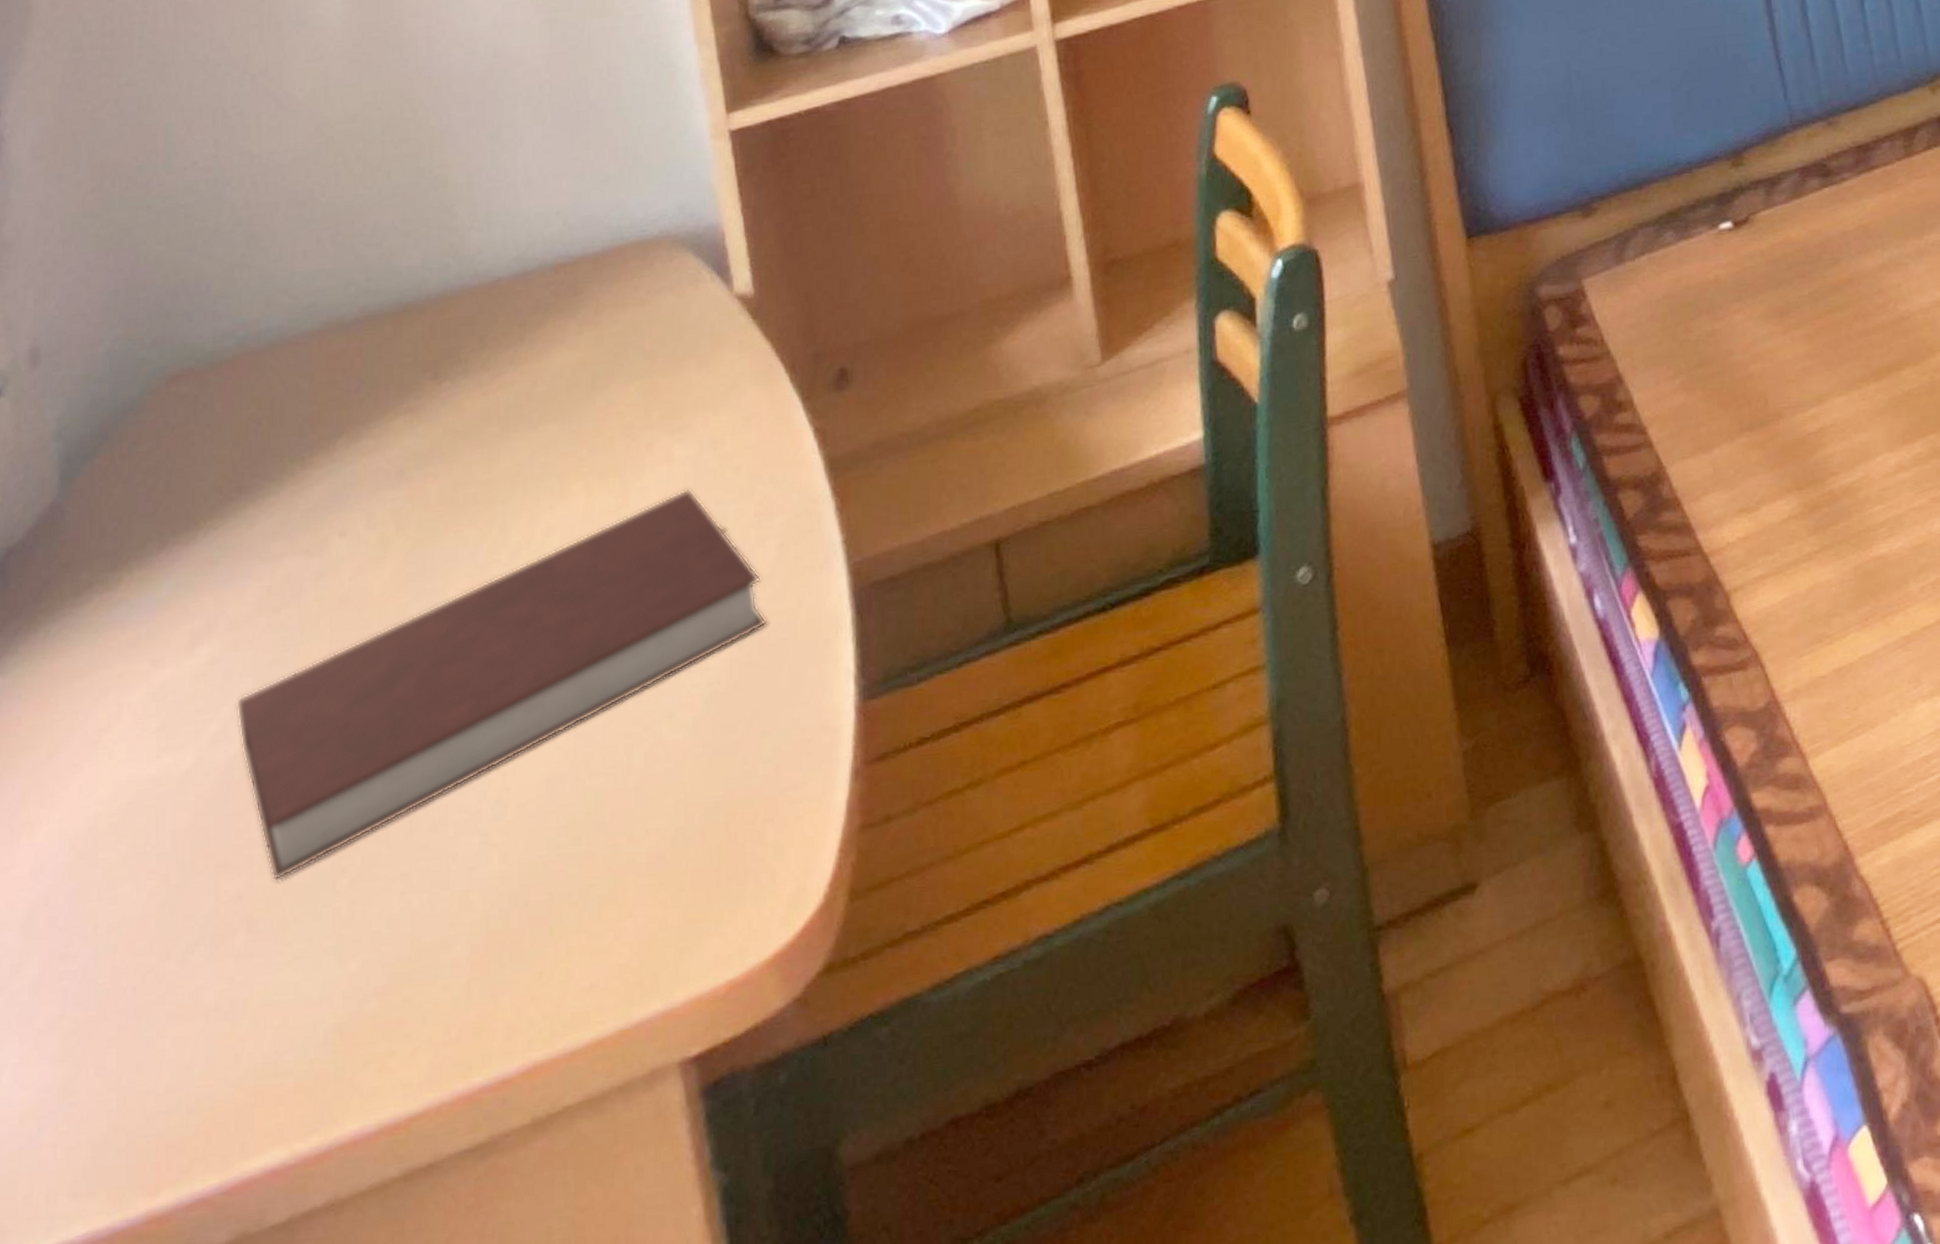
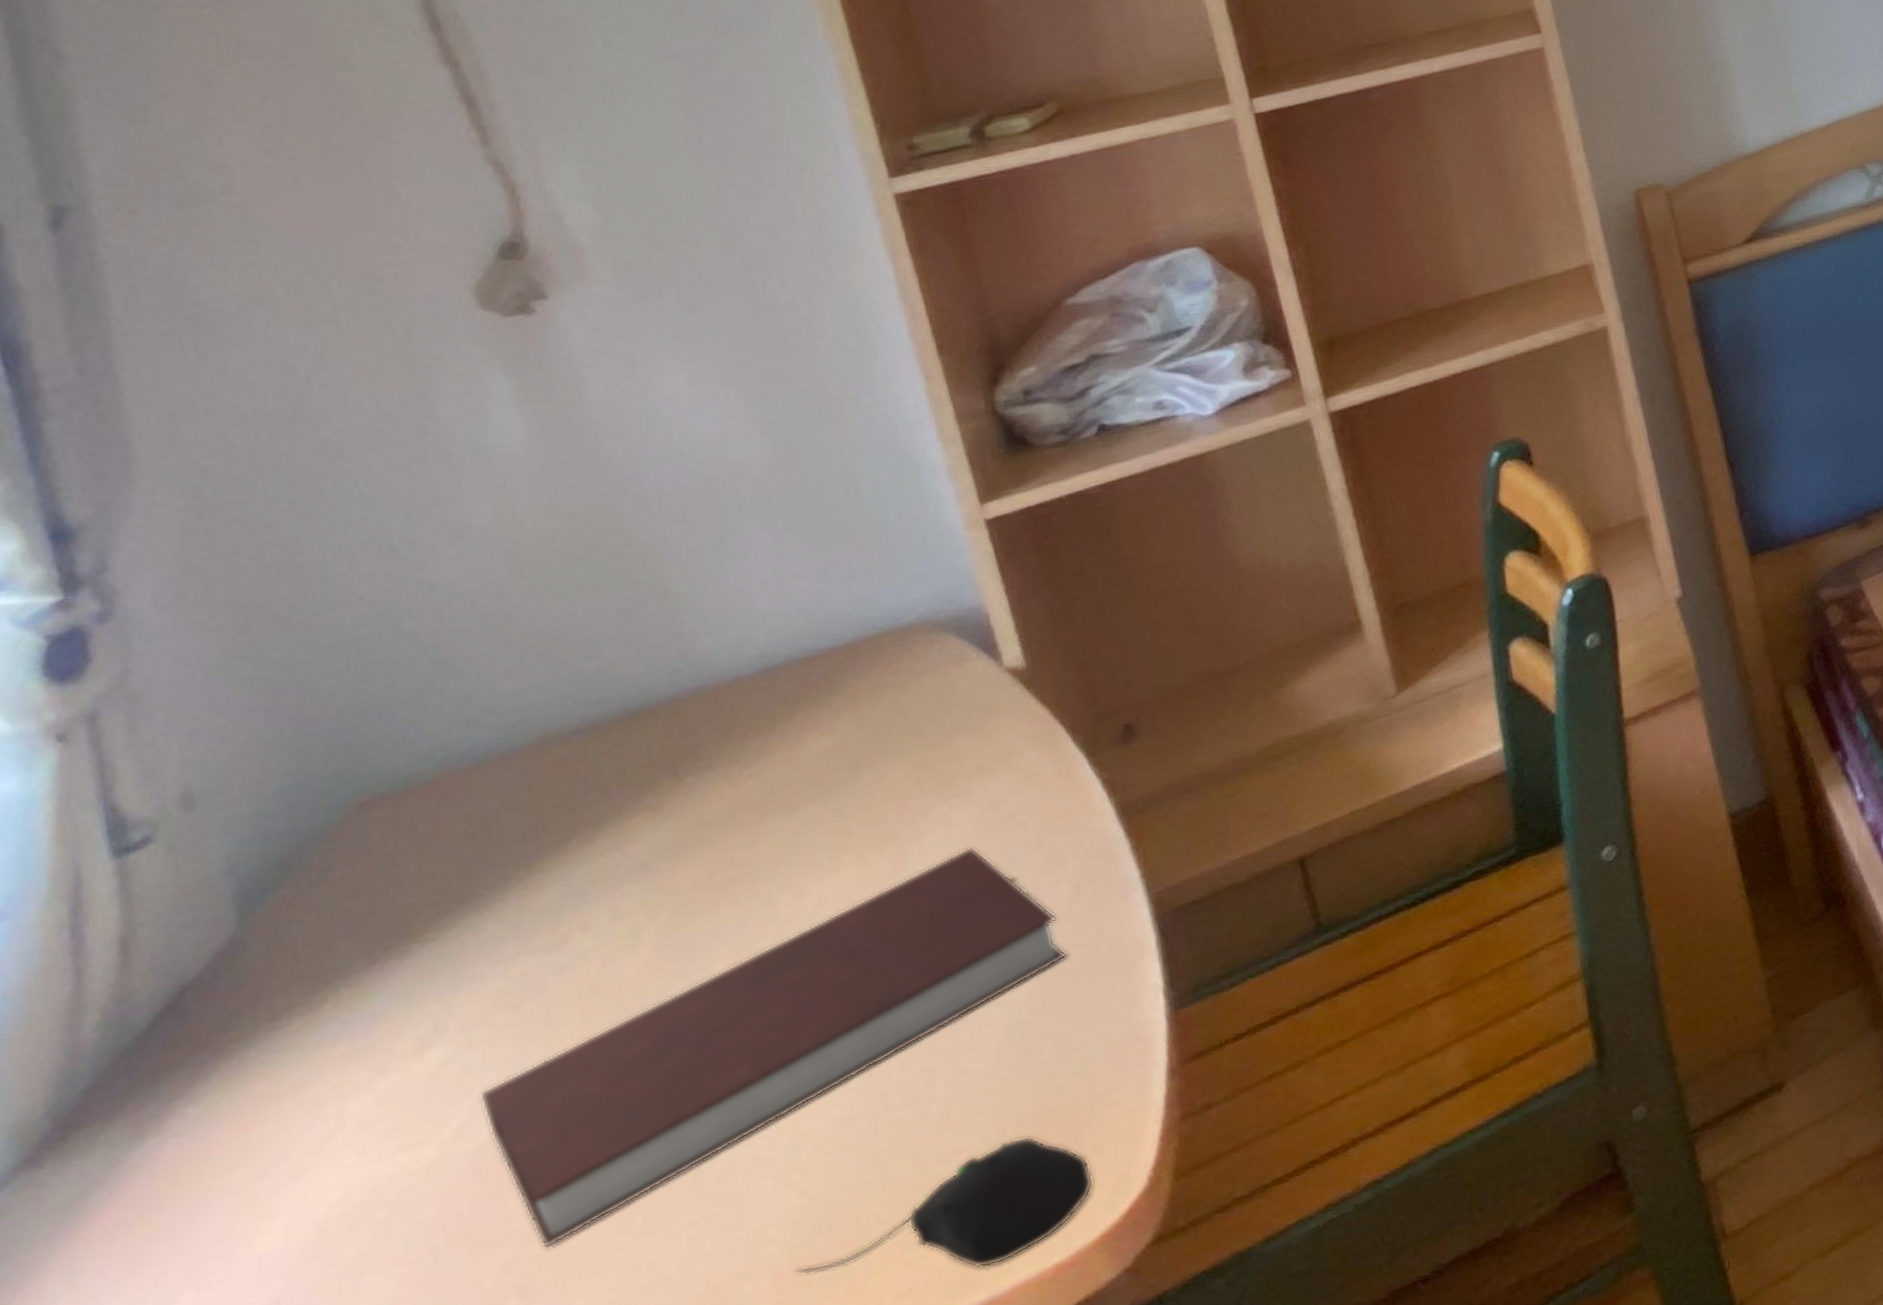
computer mouse: none [491,825,772,973] -> present [796,1136,1094,1275]

